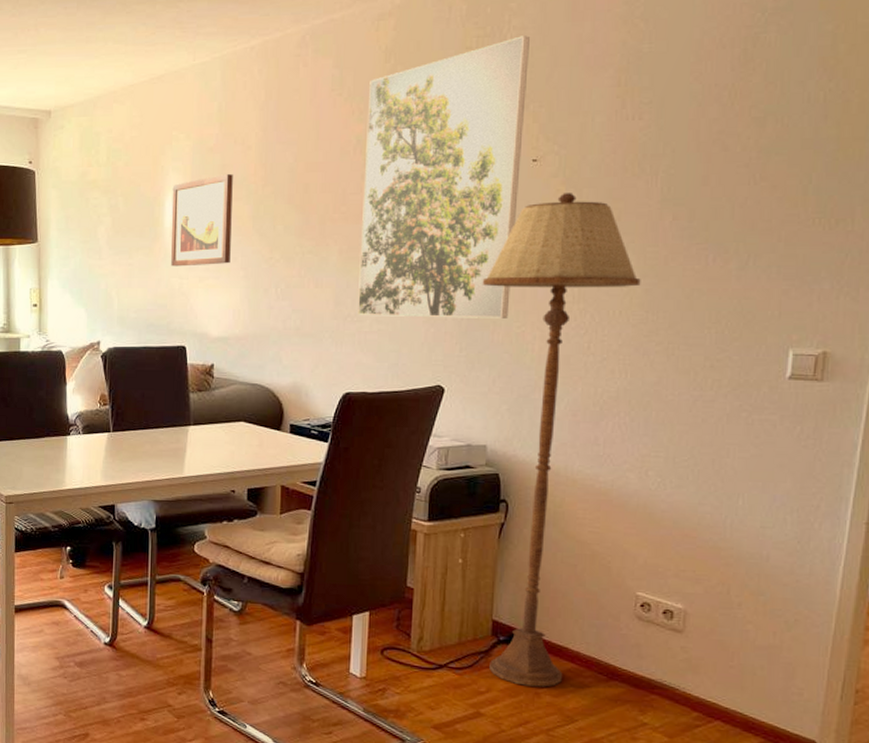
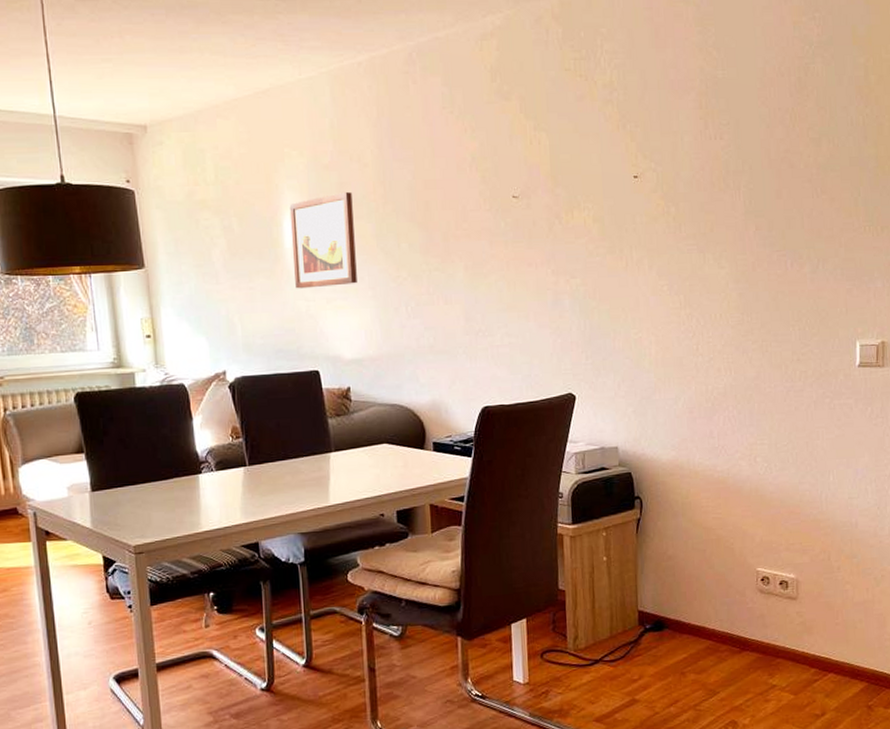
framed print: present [358,36,530,318] -> none [479,60,626,330]
floor lamp: present [482,193,641,687] -> none [600,207,735,668]

